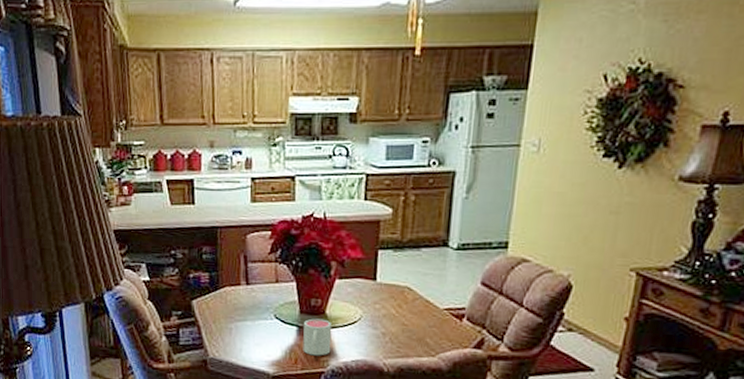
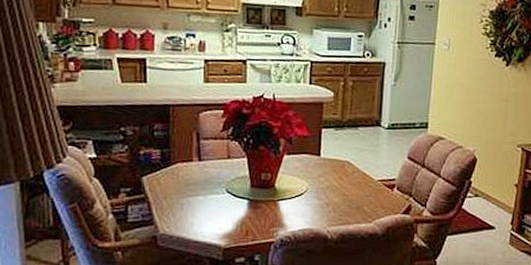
mug: present [303,318,332,356] -> none [253,192,281,227]

